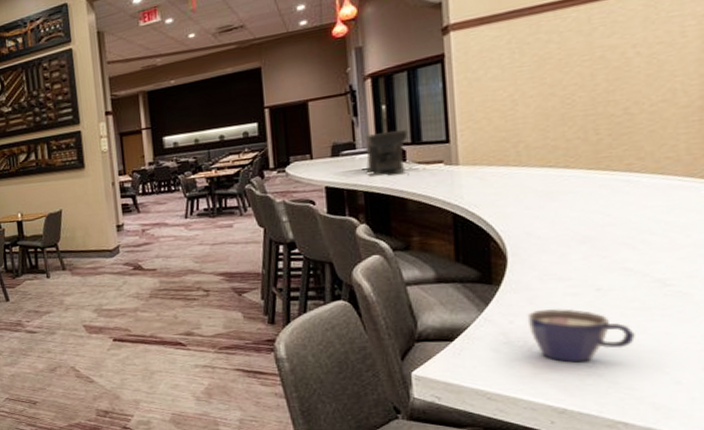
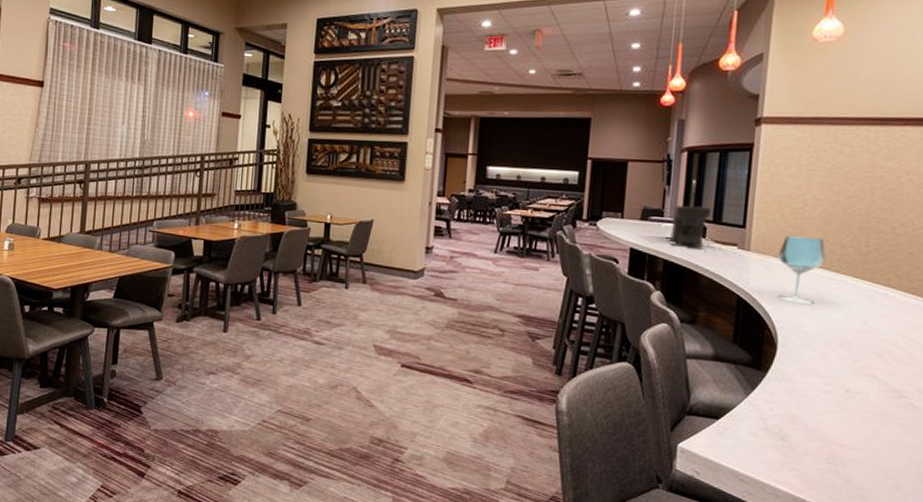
wine glass: none [492,136,550,211] -> present [776,236,826,305]
cup: present [527,308,635,363] -> none [784,402,871,457]

